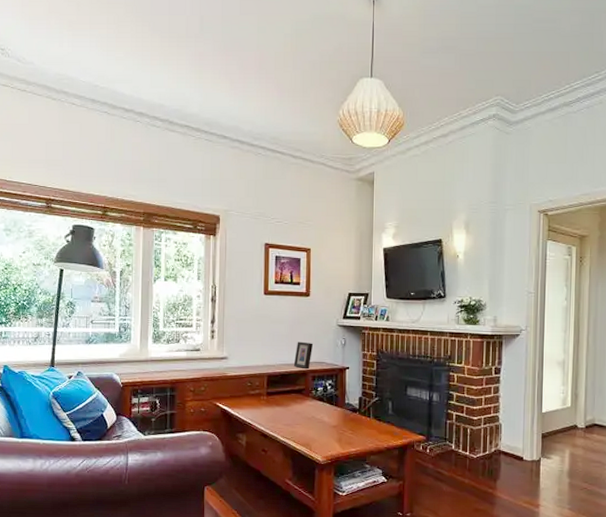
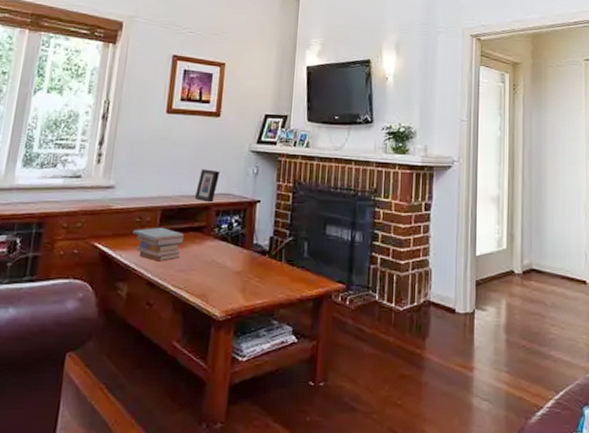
books: none [245,390,288,418] -> present [132,227,185,262]

